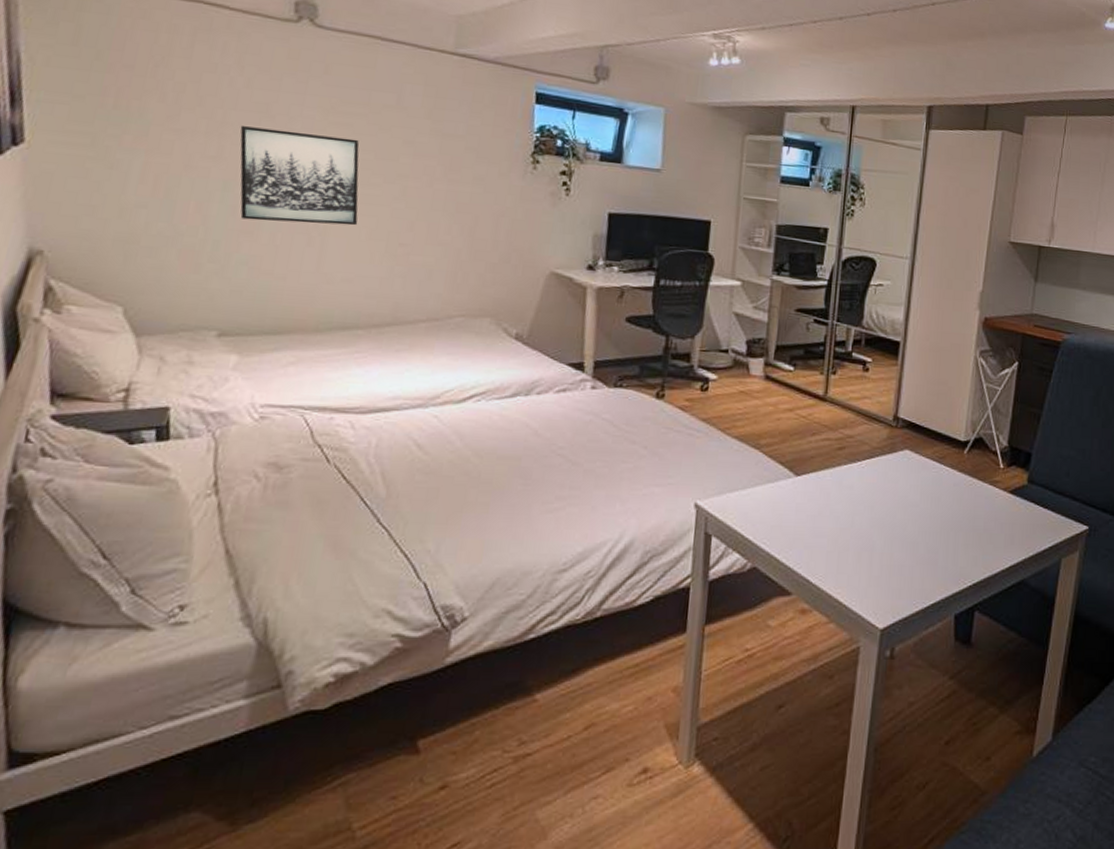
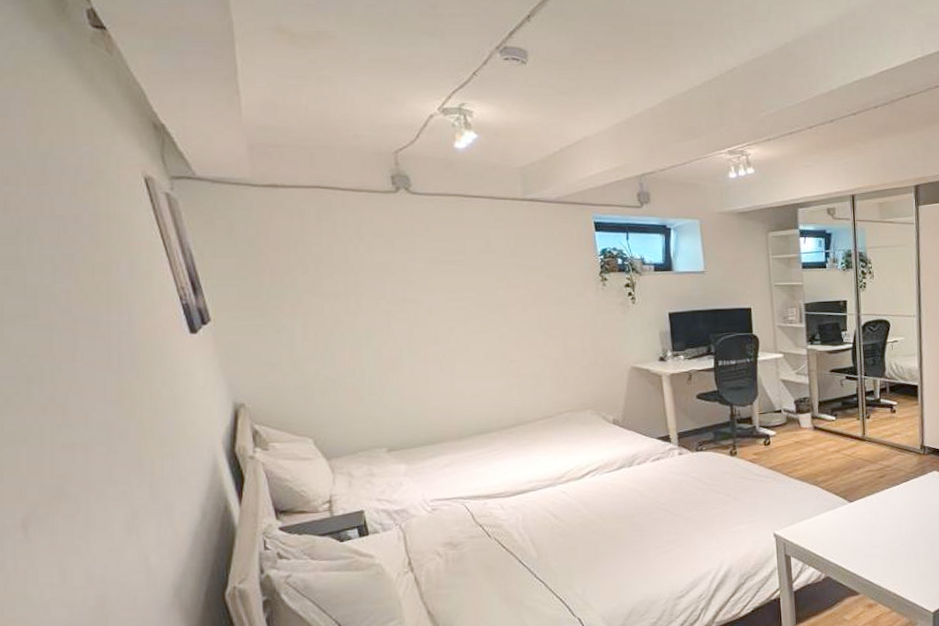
wall art: present [240,126,360,226] -> none [370,281,475,358]

